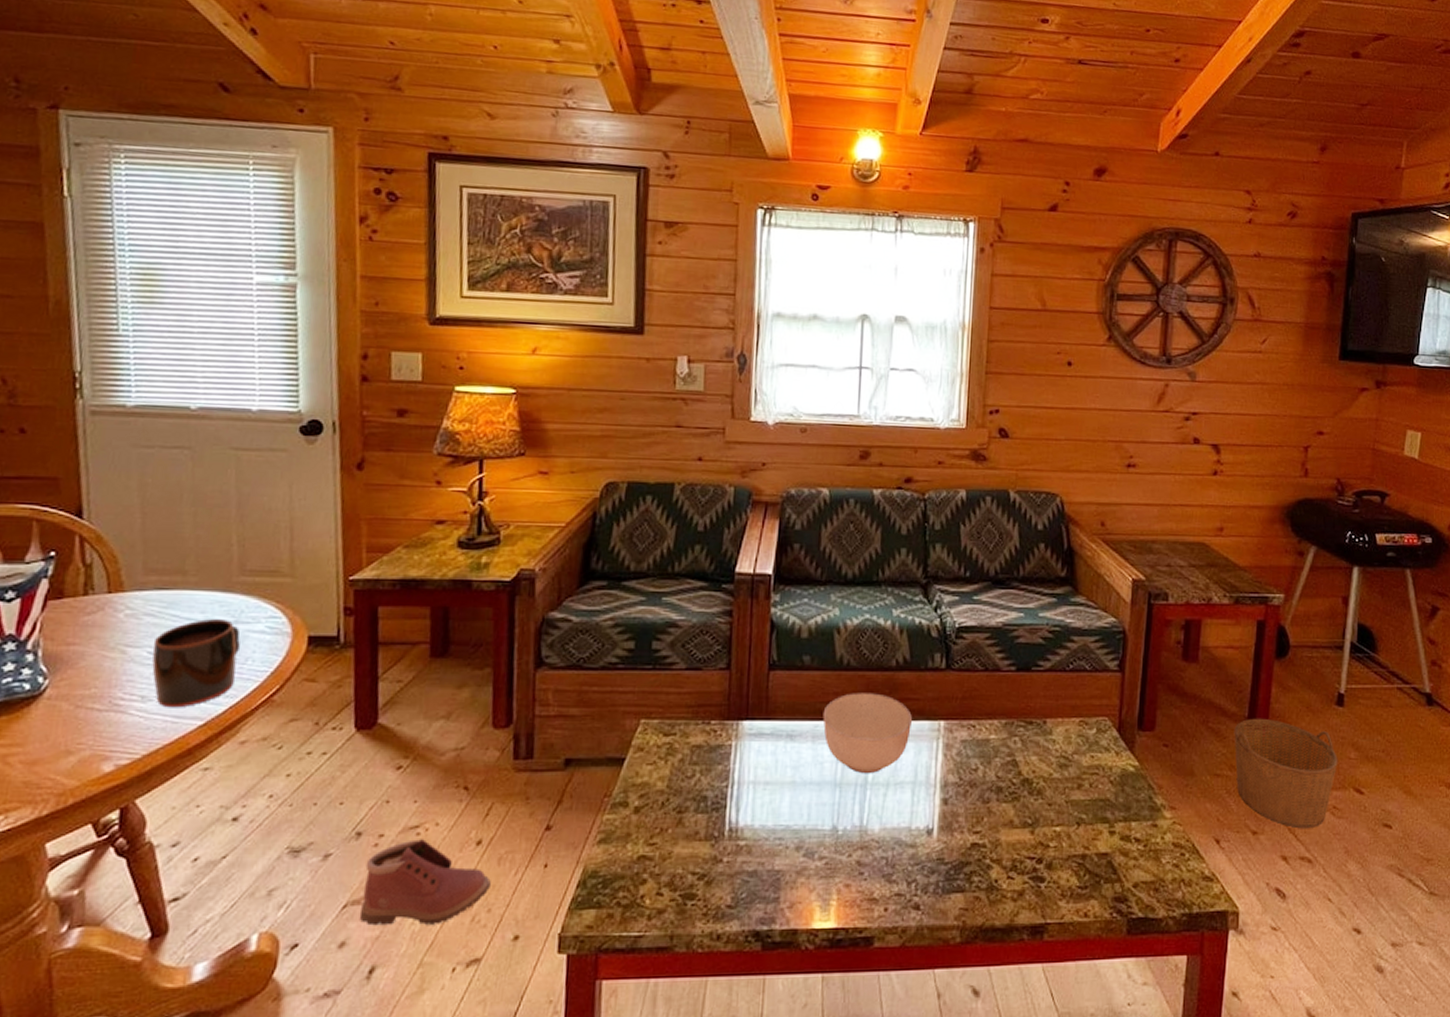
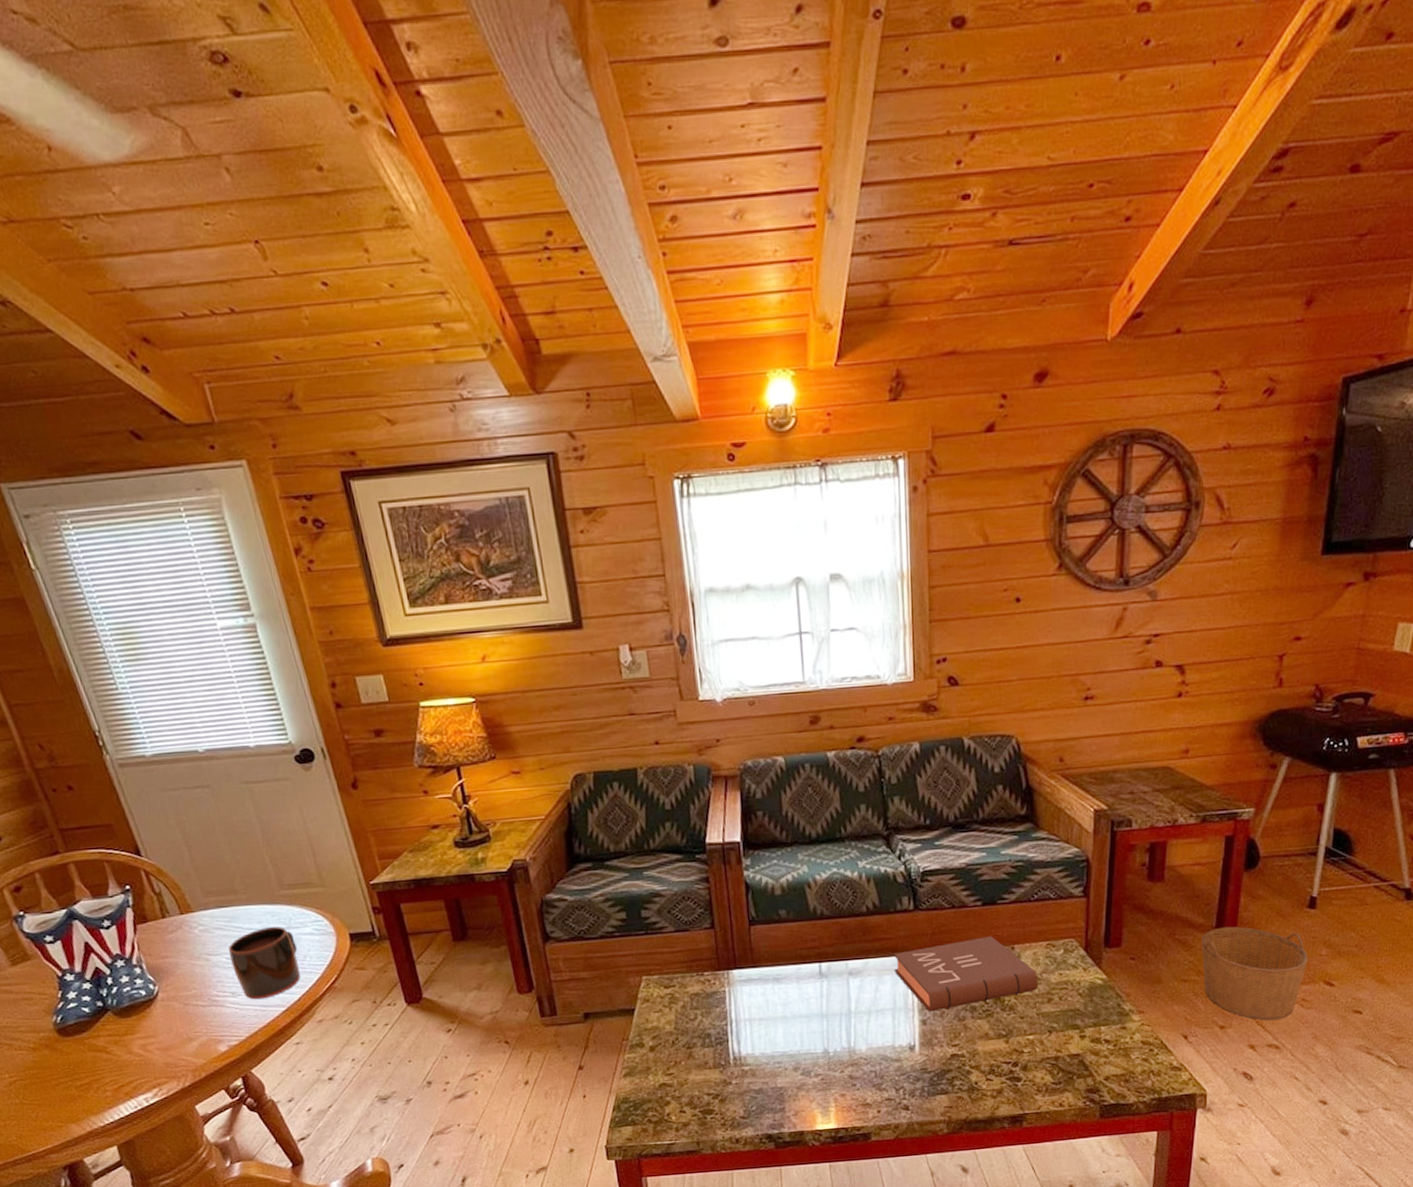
boot: present [360,839,491,926] -> none [440,1083,543,1148]
bowl: present [822,693,913,773] -> none [803,936,887,1005]
book: none [918,707,1069,790] -> present [893,936,1038,1012]

